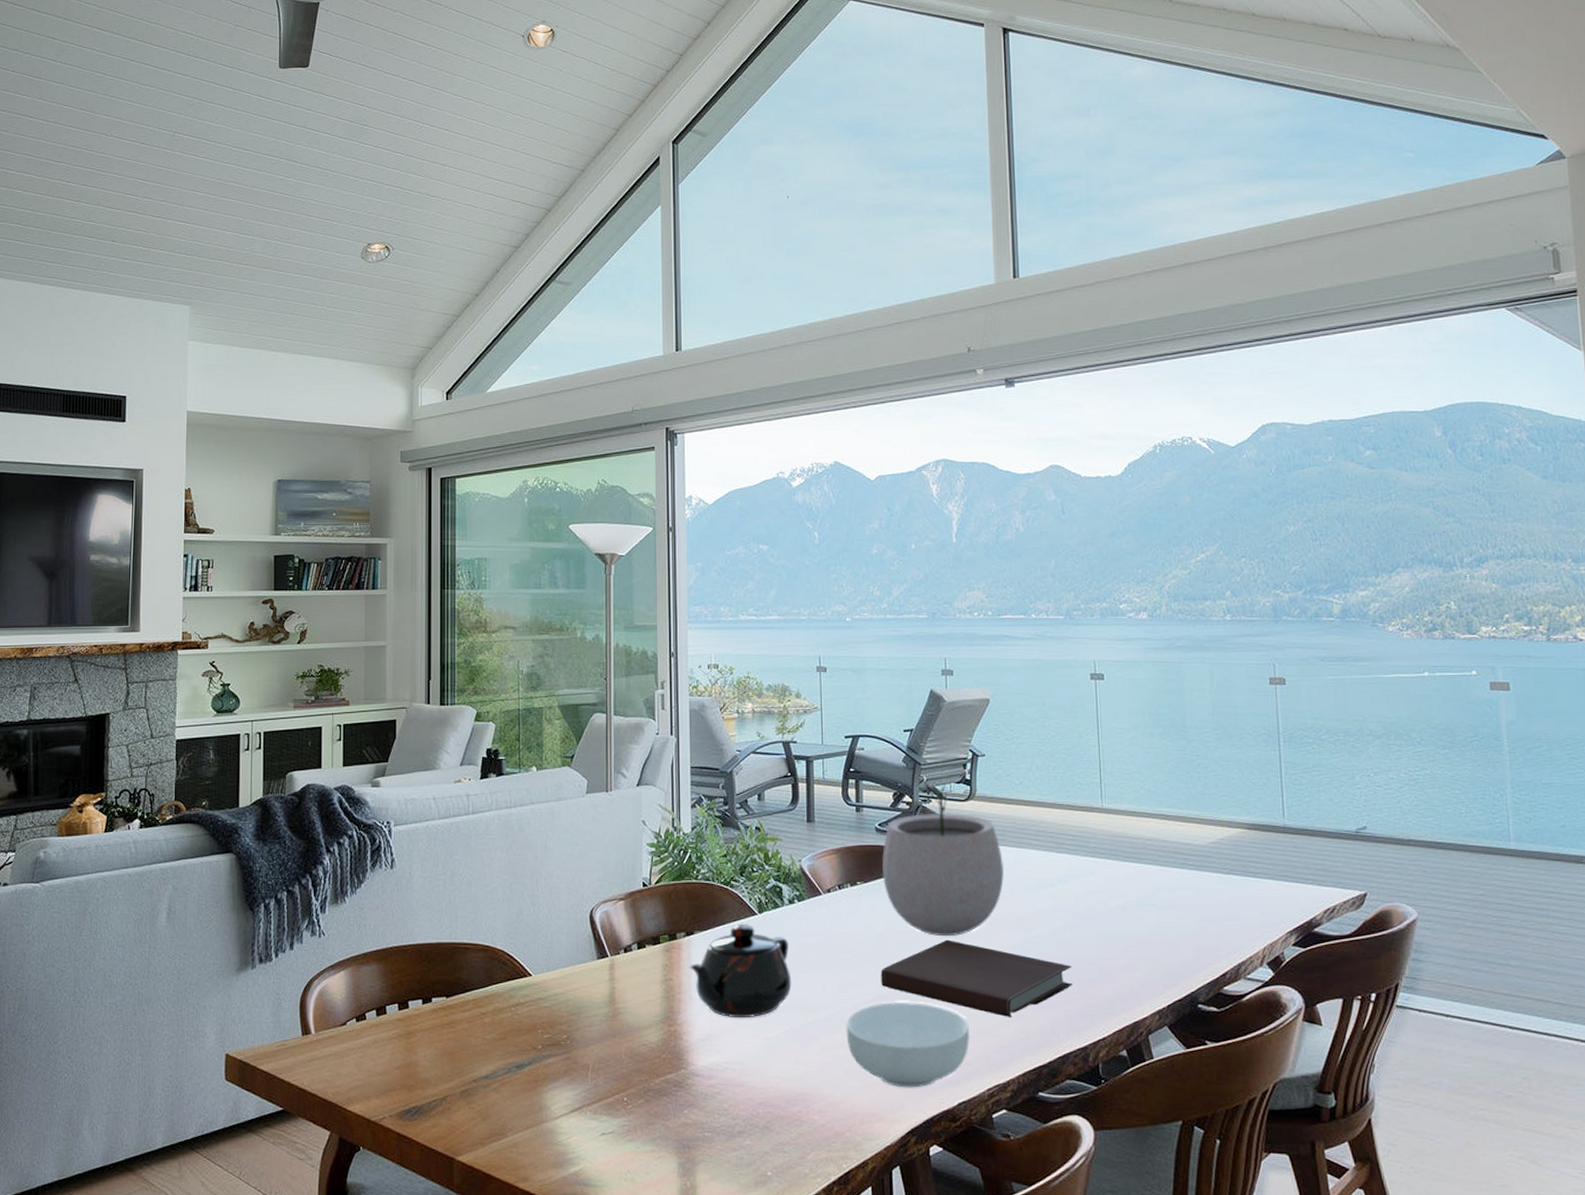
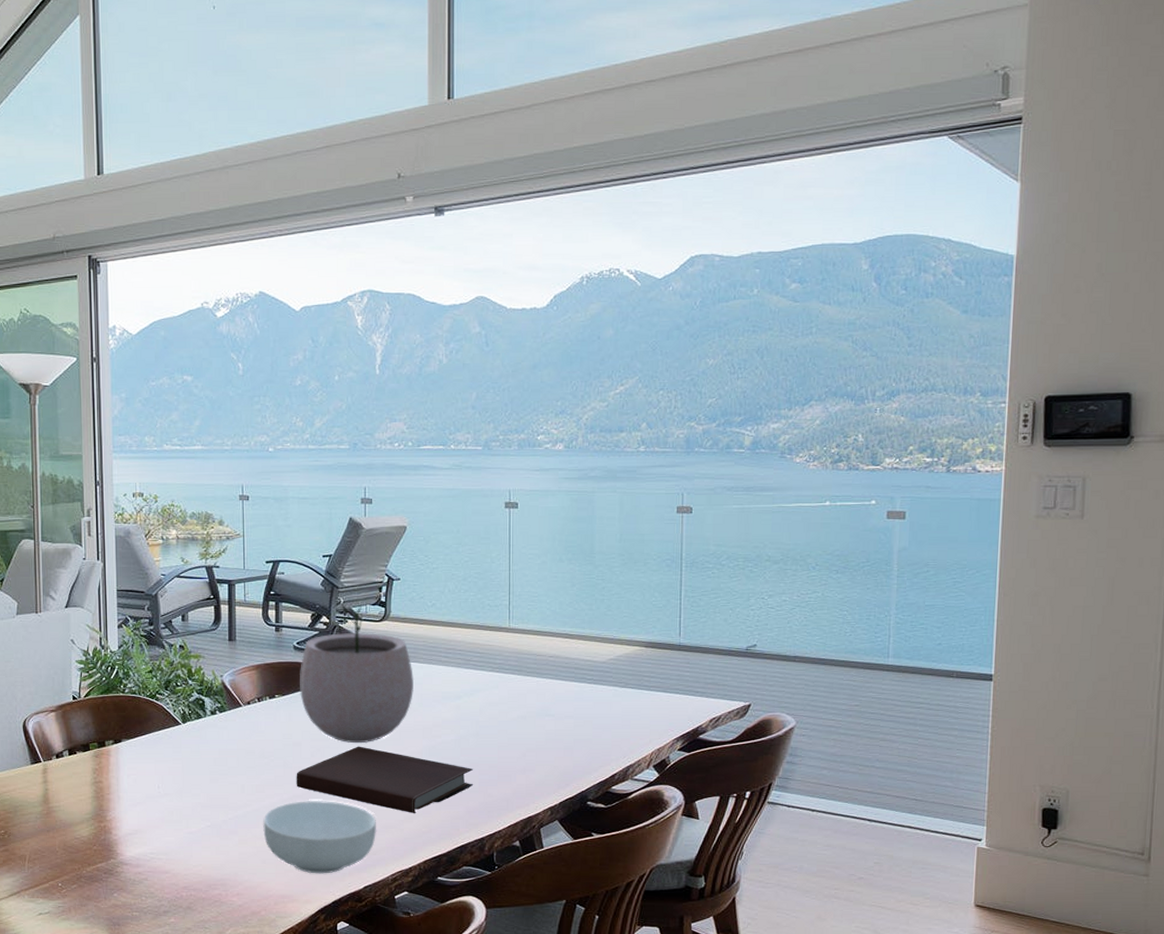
teapot: present [688,923,792,1018] -> none [117,732,213,815]

